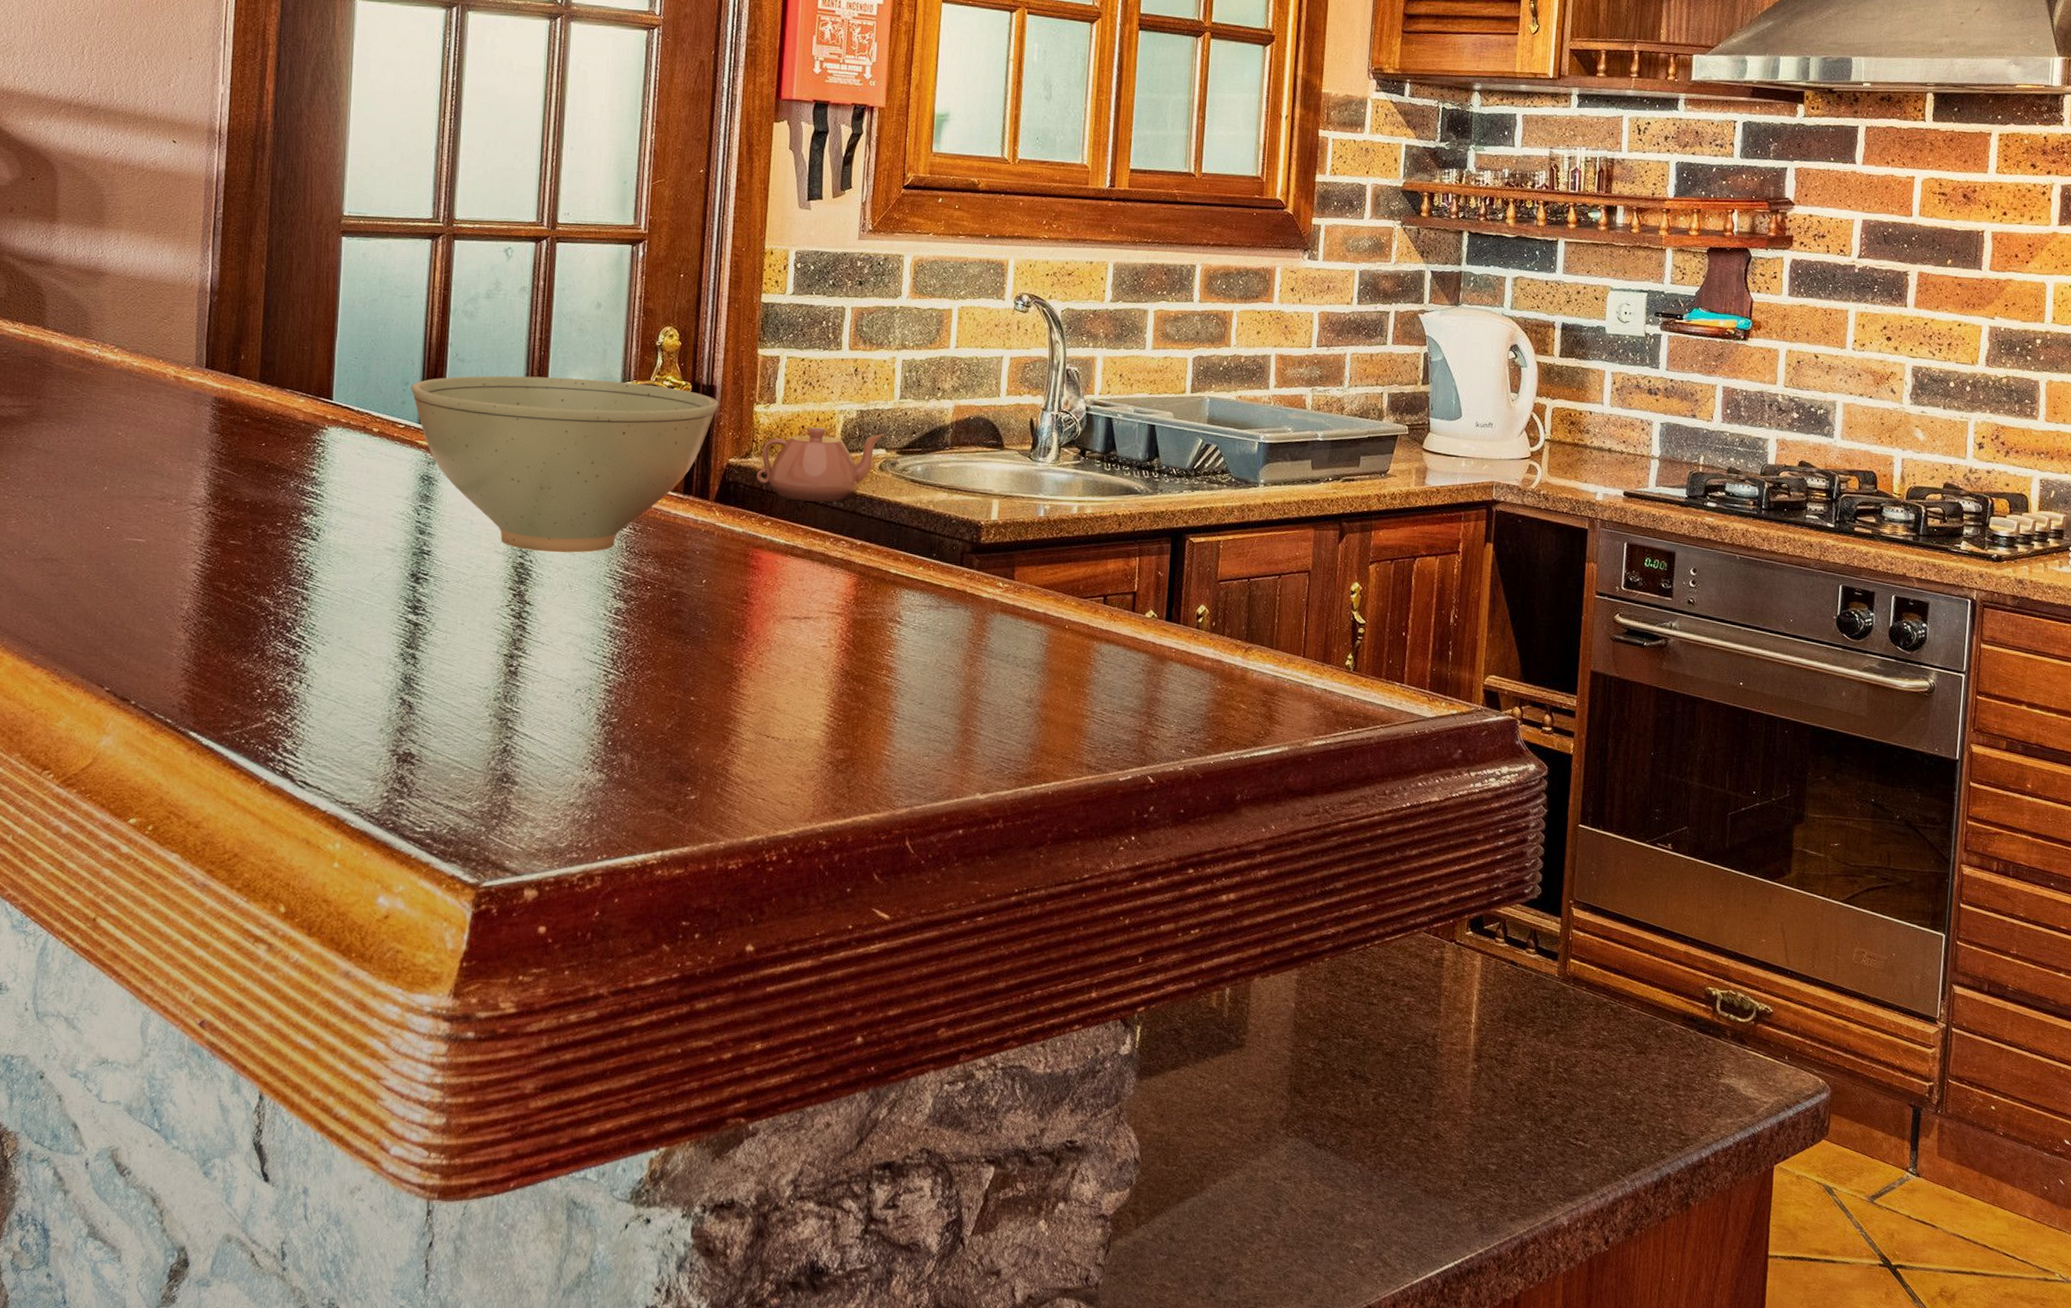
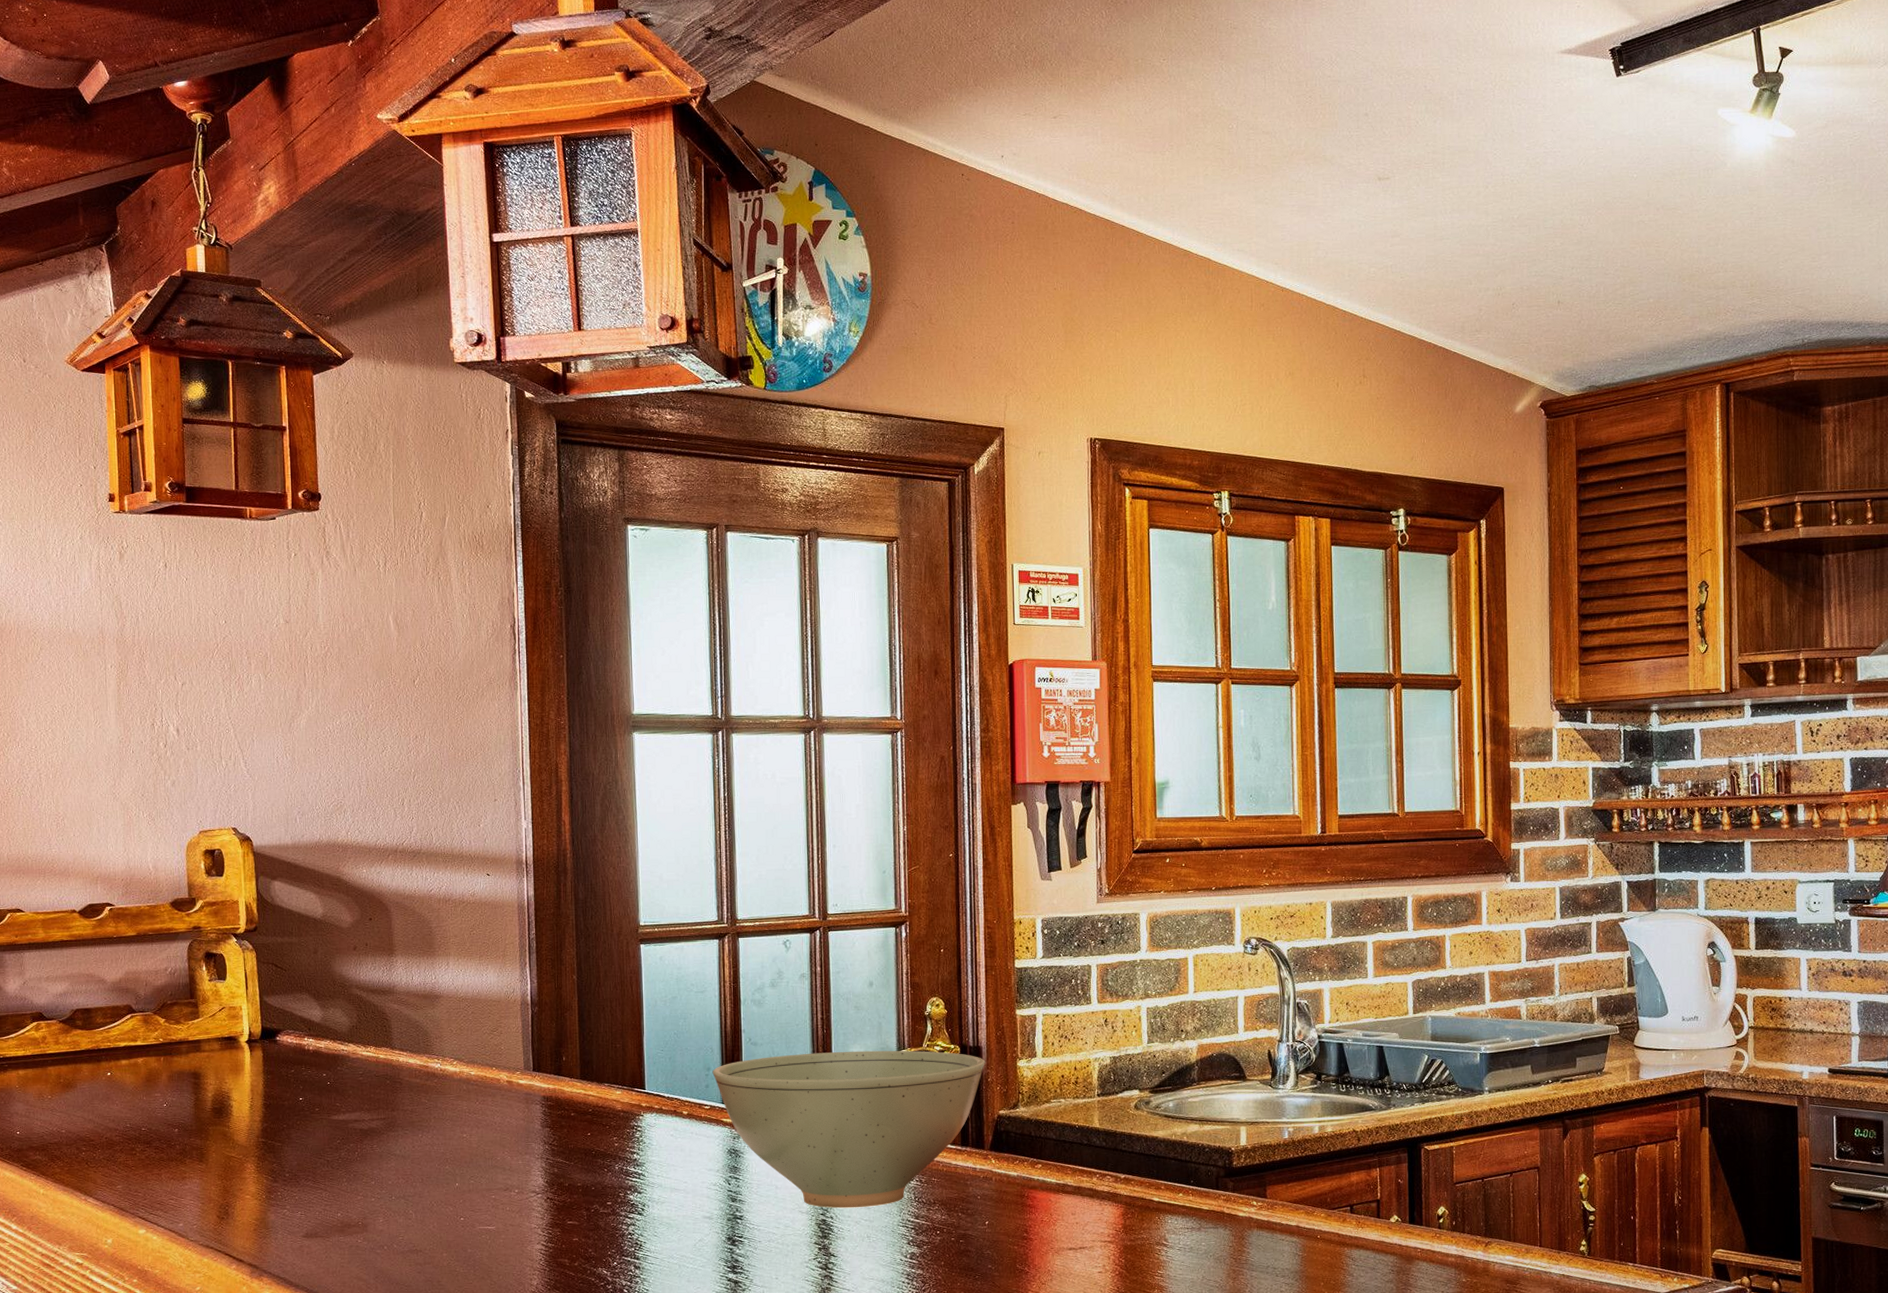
teapot: present [756,426,885,503] -> none [1025,1075,1138,1143]

